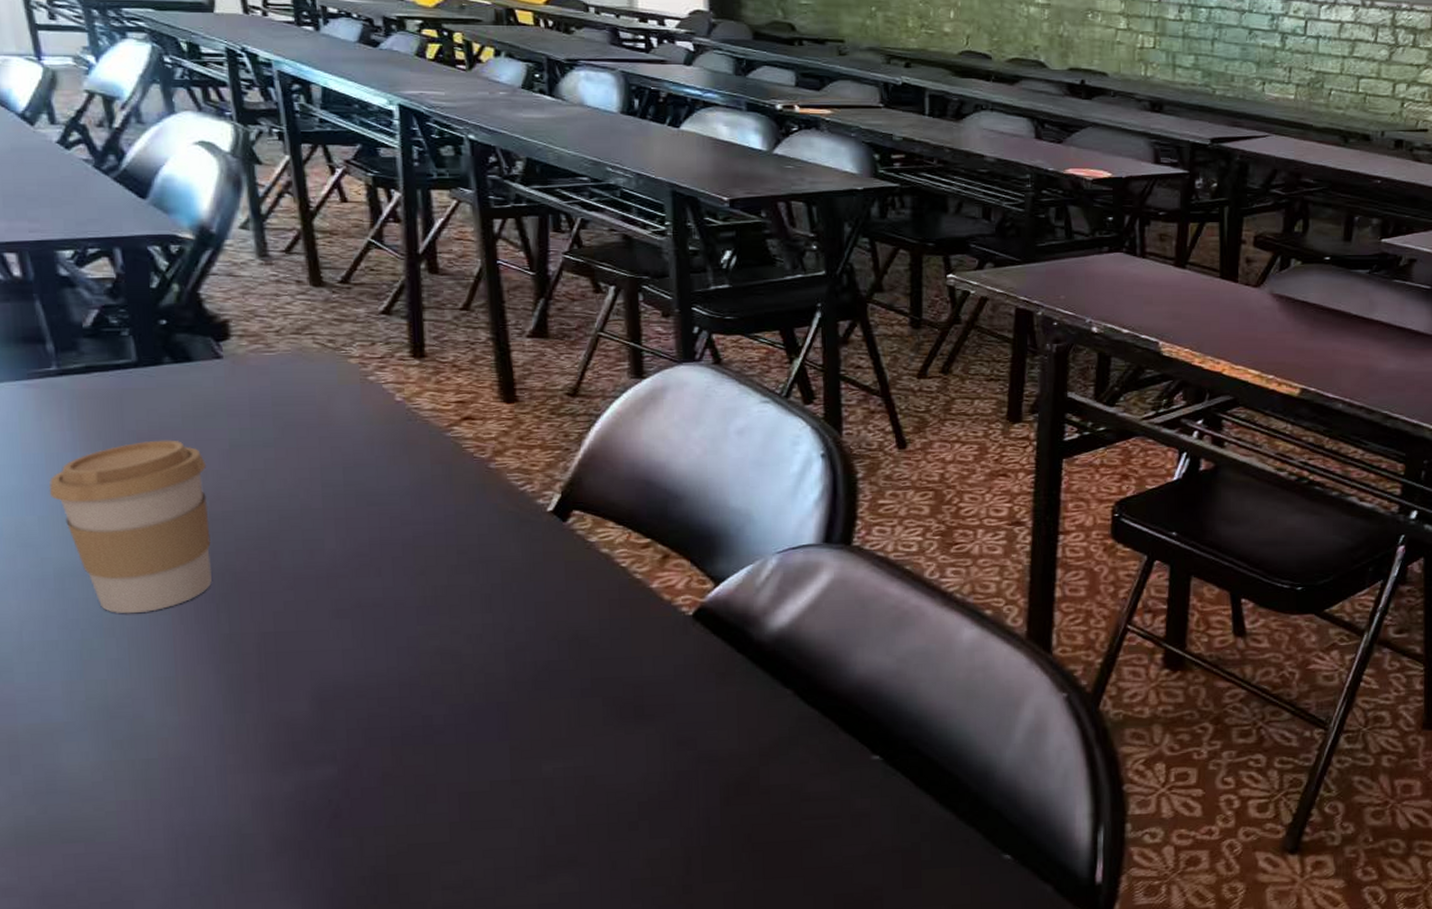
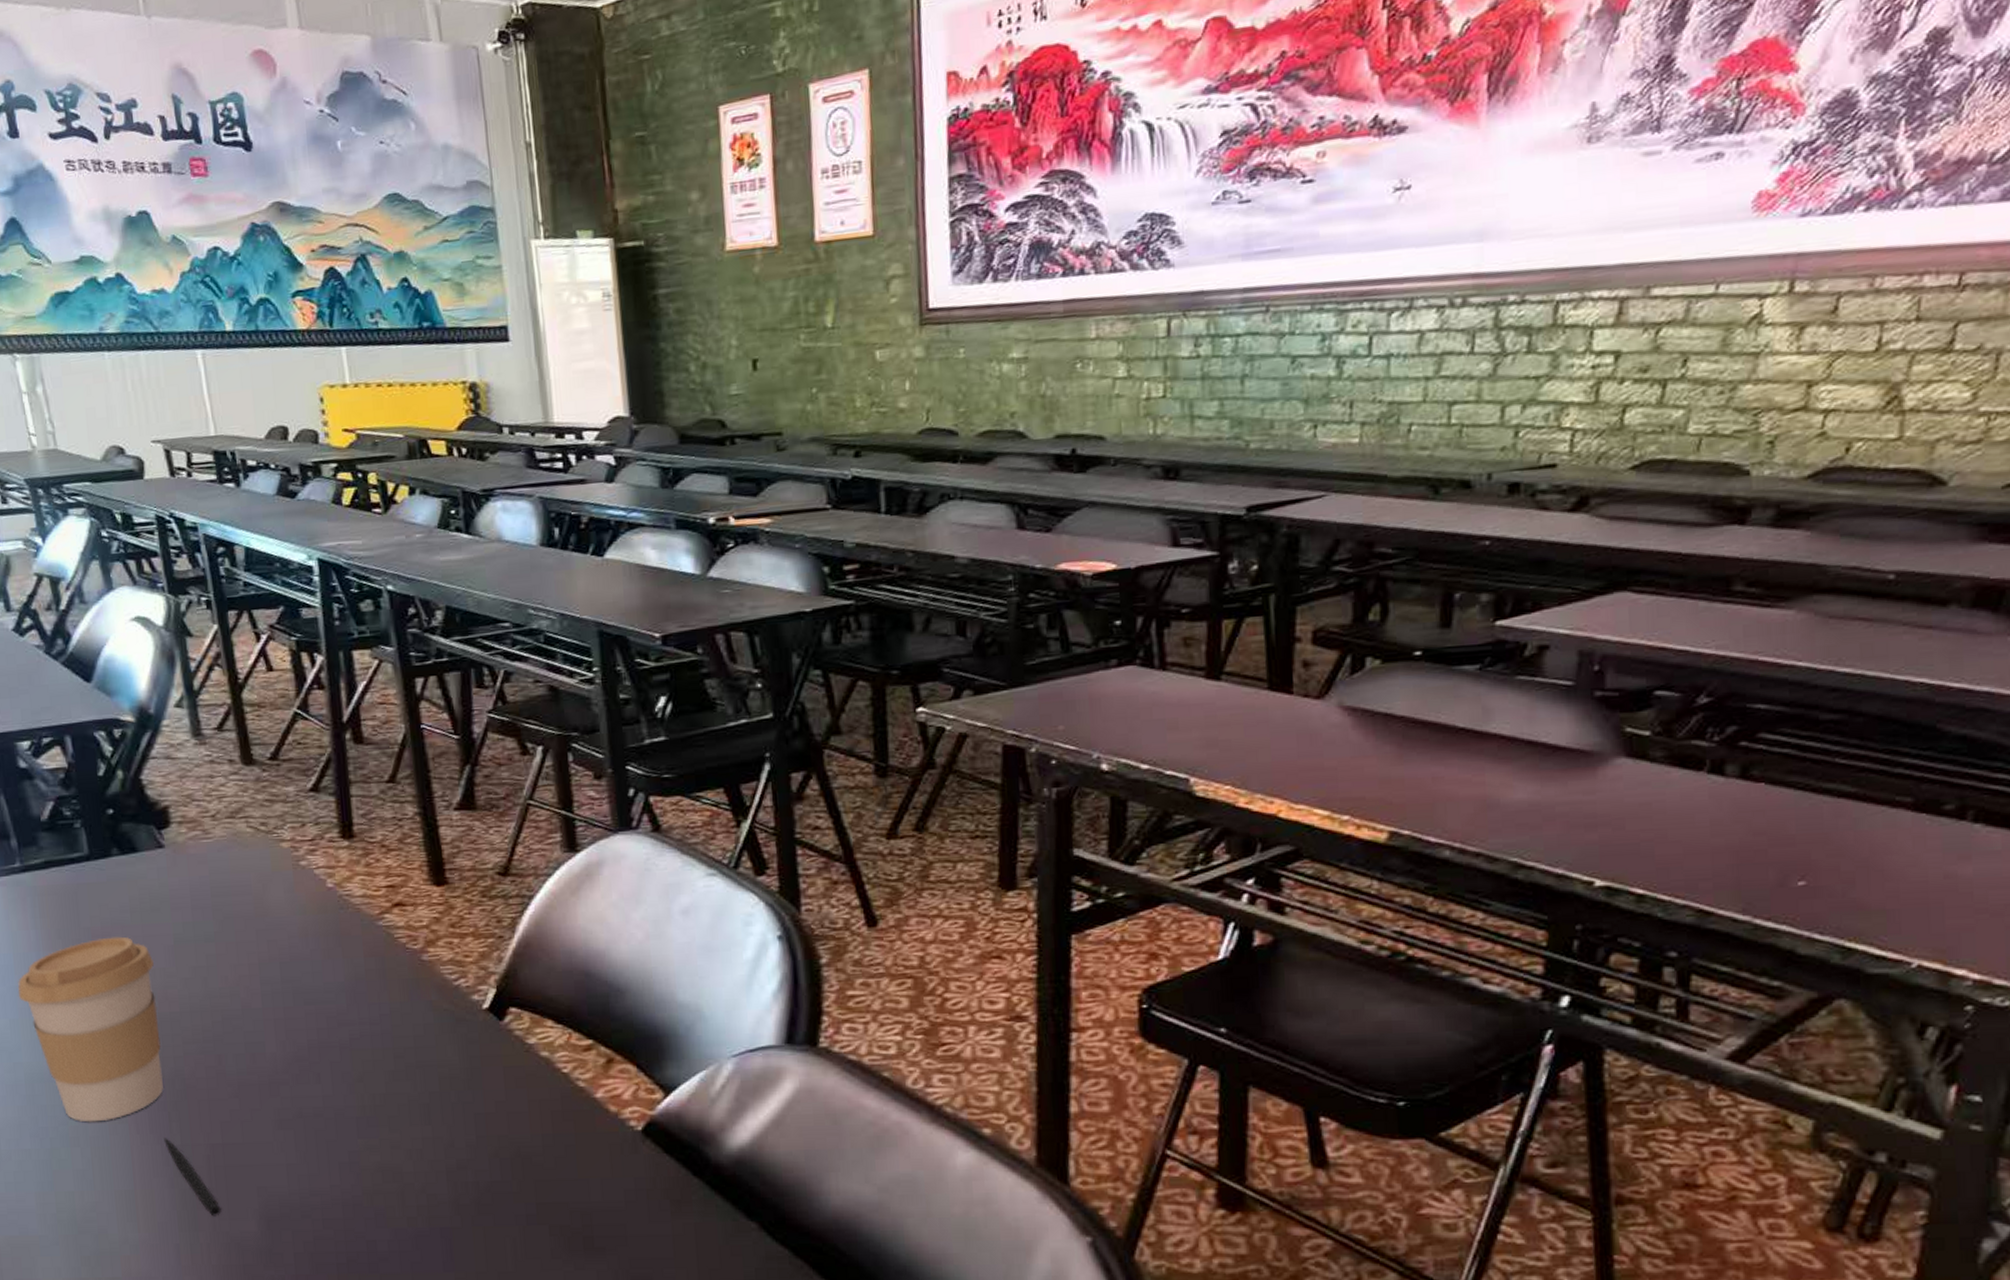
pen: none [210,627,271,699] -> present [164,1138,221,1217]

